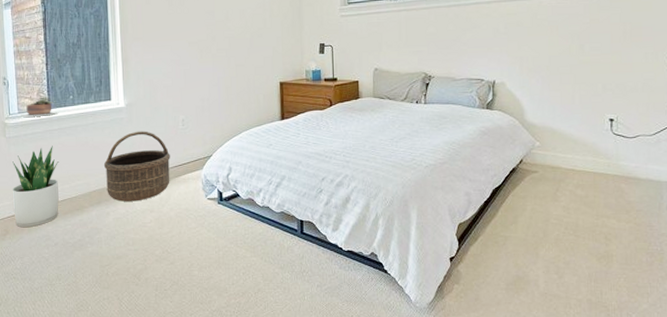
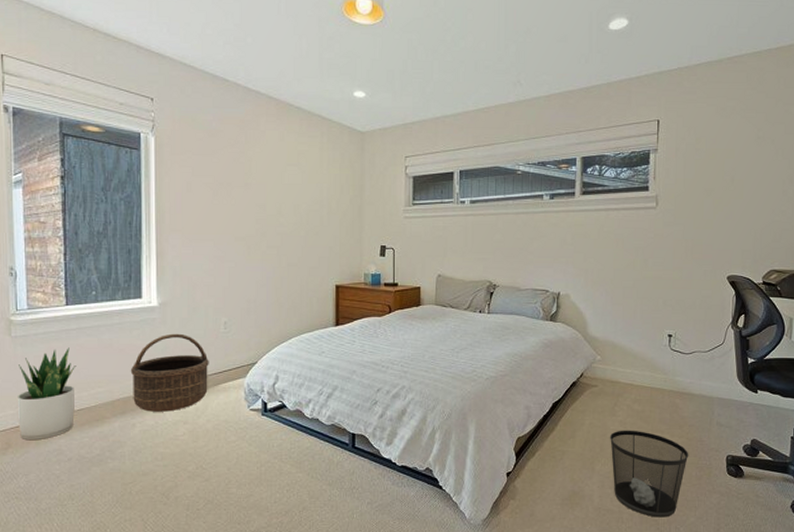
succulent plant: present [21,97,58,118] -> none [31,291,77,315]
waste bin: none [553,215,638,304] -> present [610,430,689,518]

